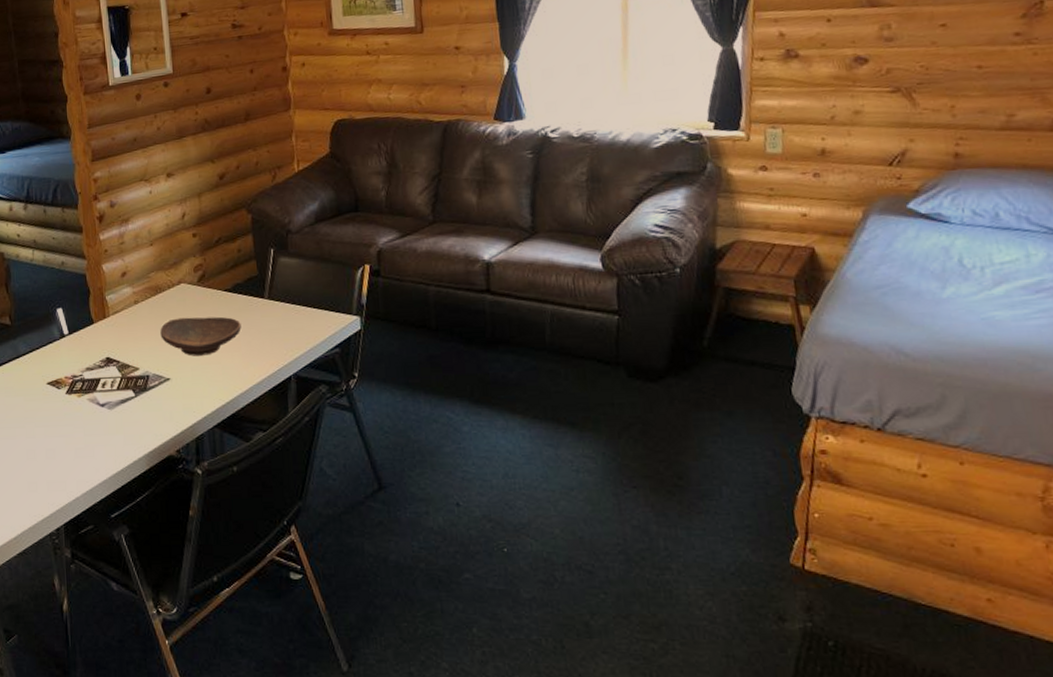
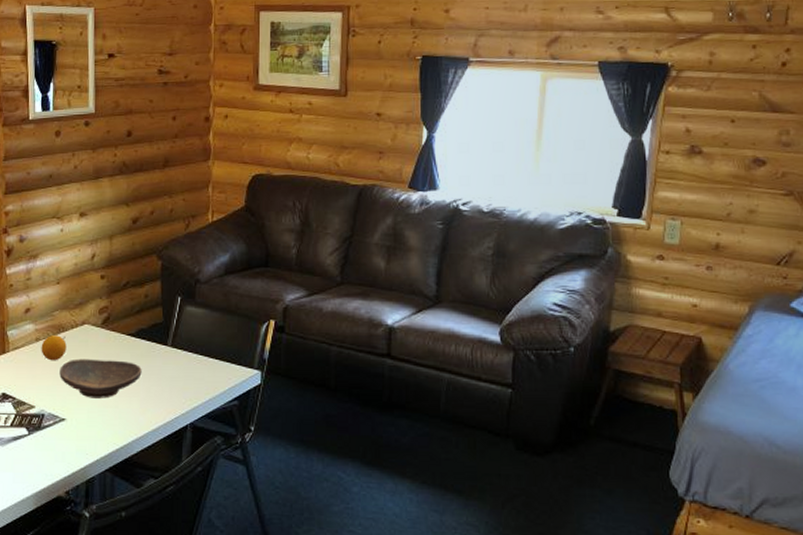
fruit: none [140,296,165,322] -> present [41,335,67,361]

